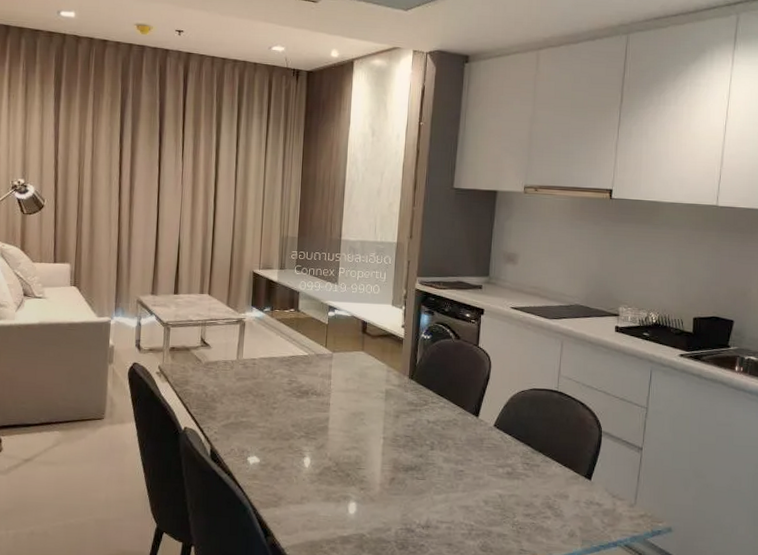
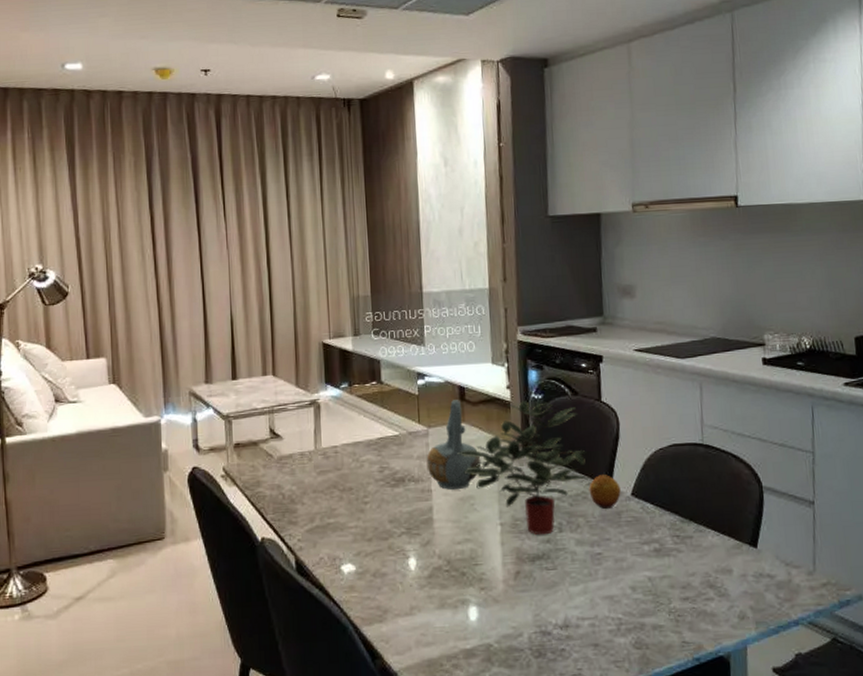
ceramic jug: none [328,332,374,406] -> present [426,400,482,490]
potted plant: none [354,339,462,451] -> present [457,401,591,535]
fruit: none [459,407,486,436] -> present [589,475,621,510]

